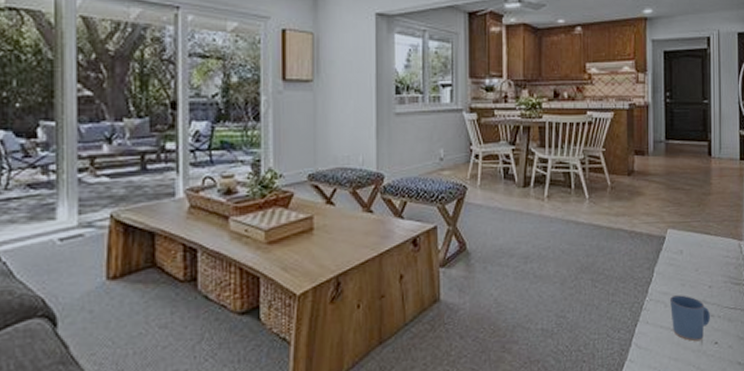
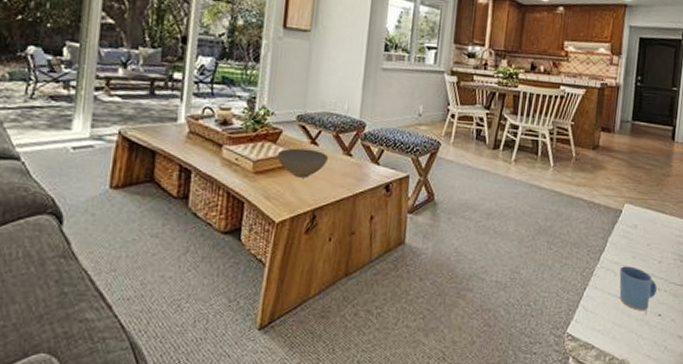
bowl: none [290,210,348,243] -> present [277,148,329,178]

